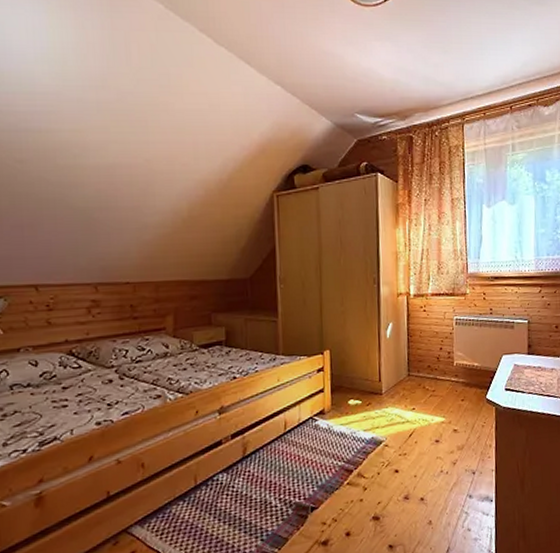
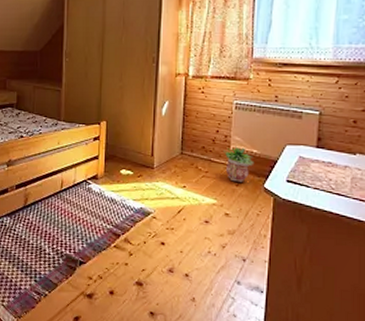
potted plant: none [448,361,477,397] -> present [224,146,255,182]

